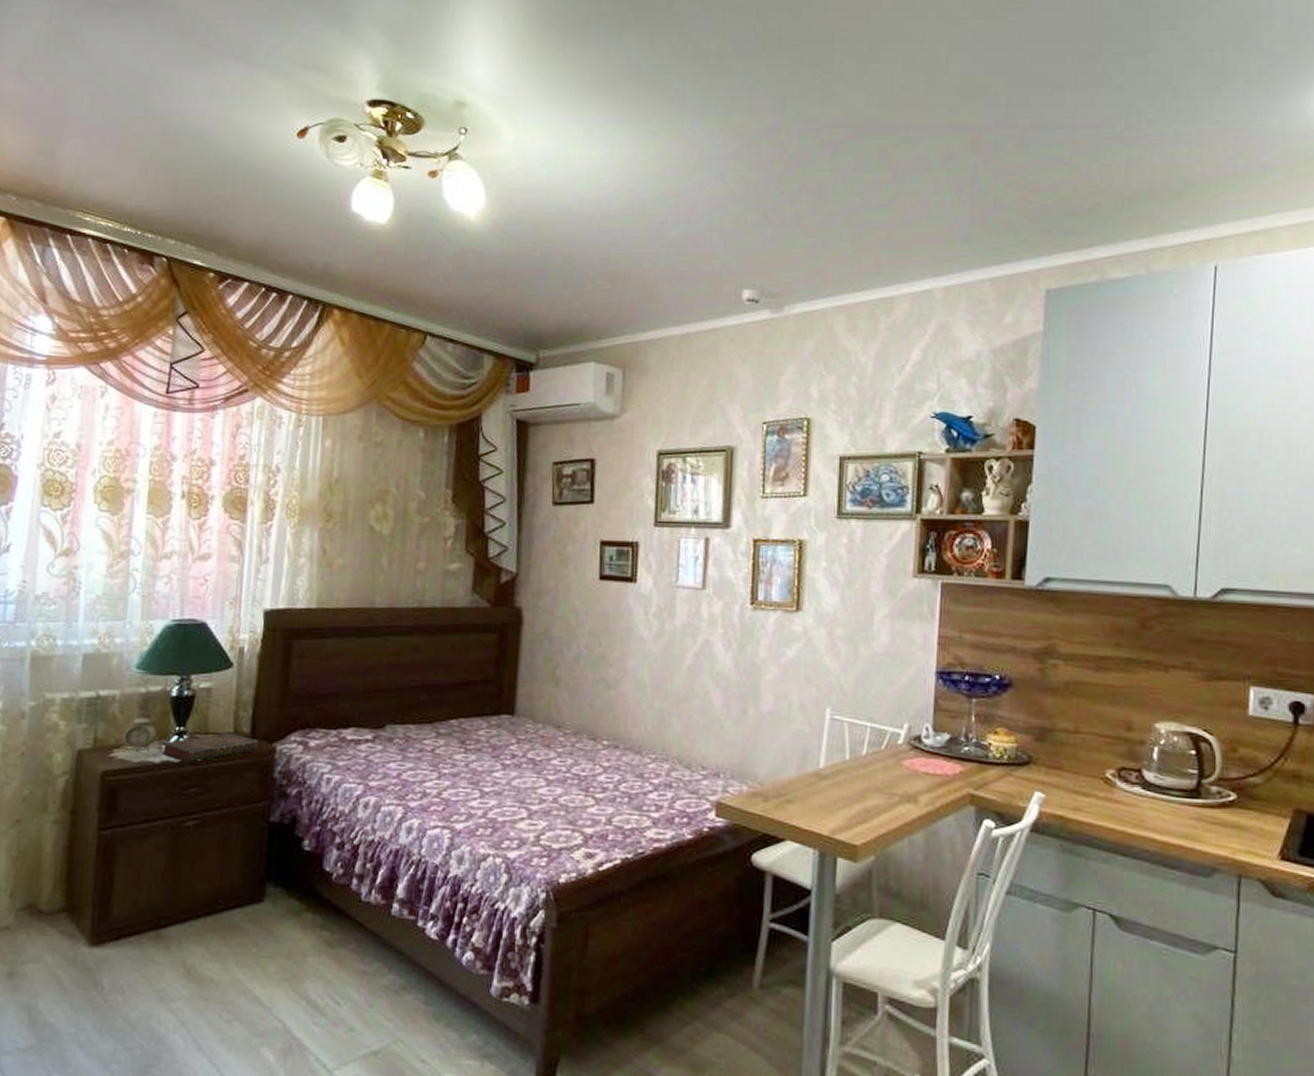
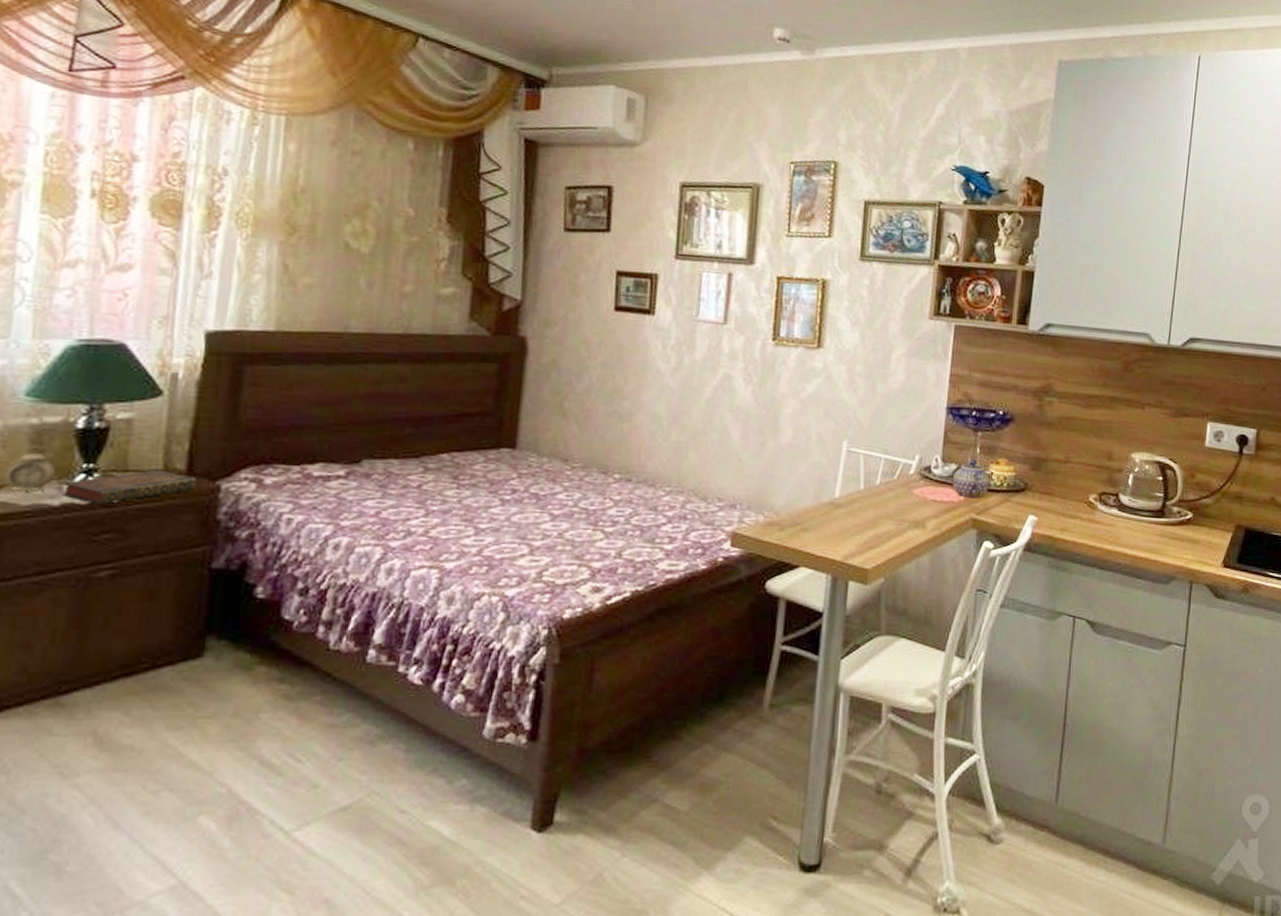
teapot: none [945,727,988,772] -> present [952,458,990,499]

